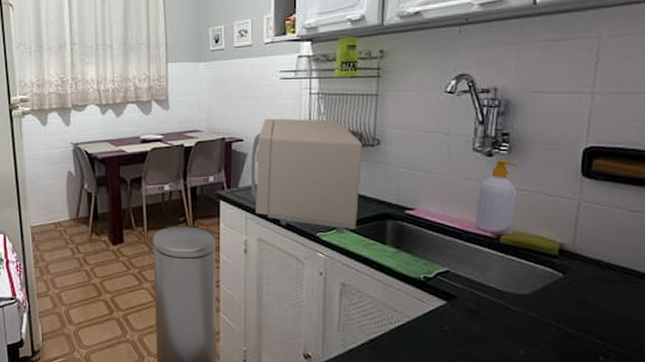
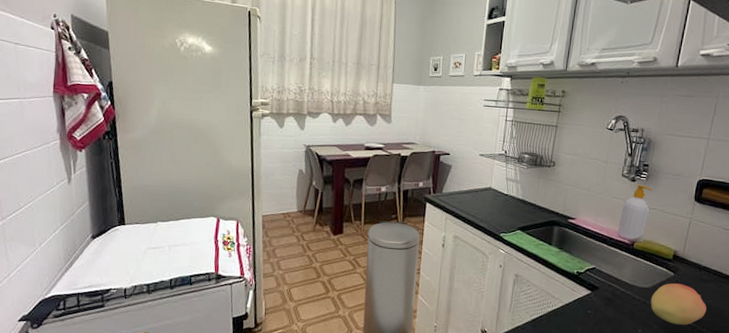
microwave: present [250,118,363,233] -> none [452,137,542,235]
fruit: none [533,287,618,343] -> present [650,283,707,325]

